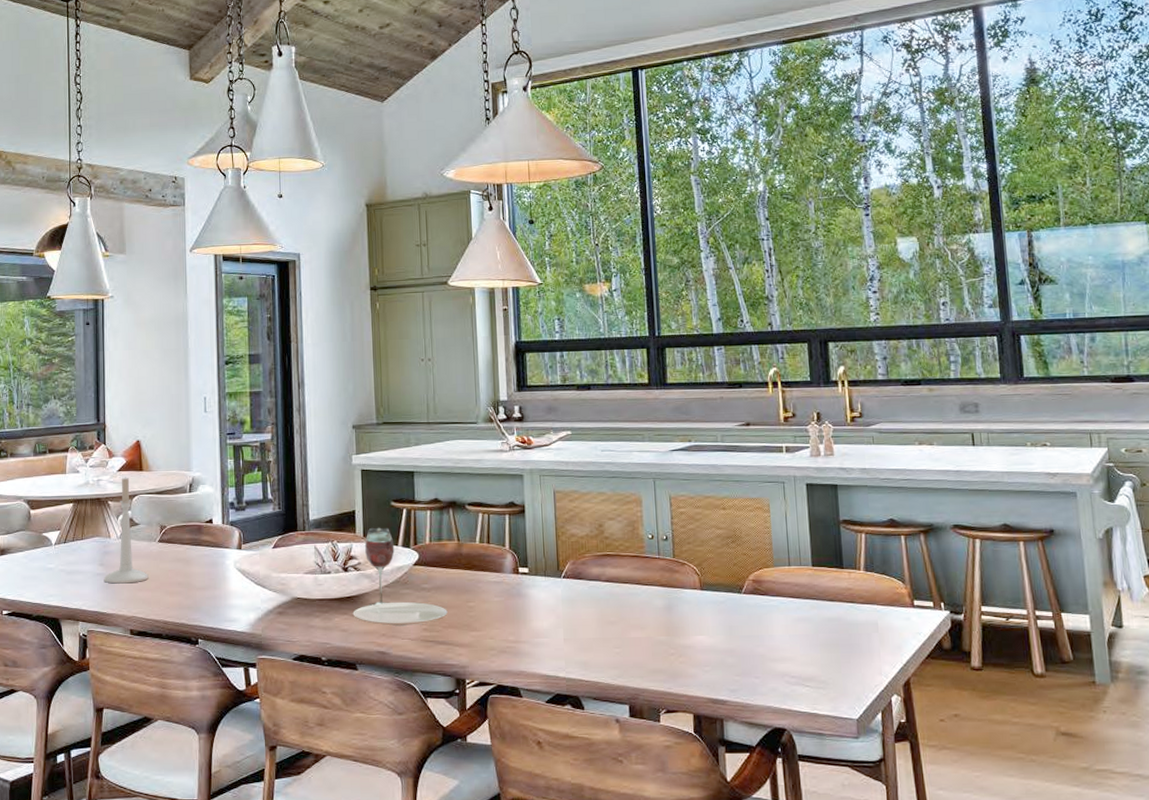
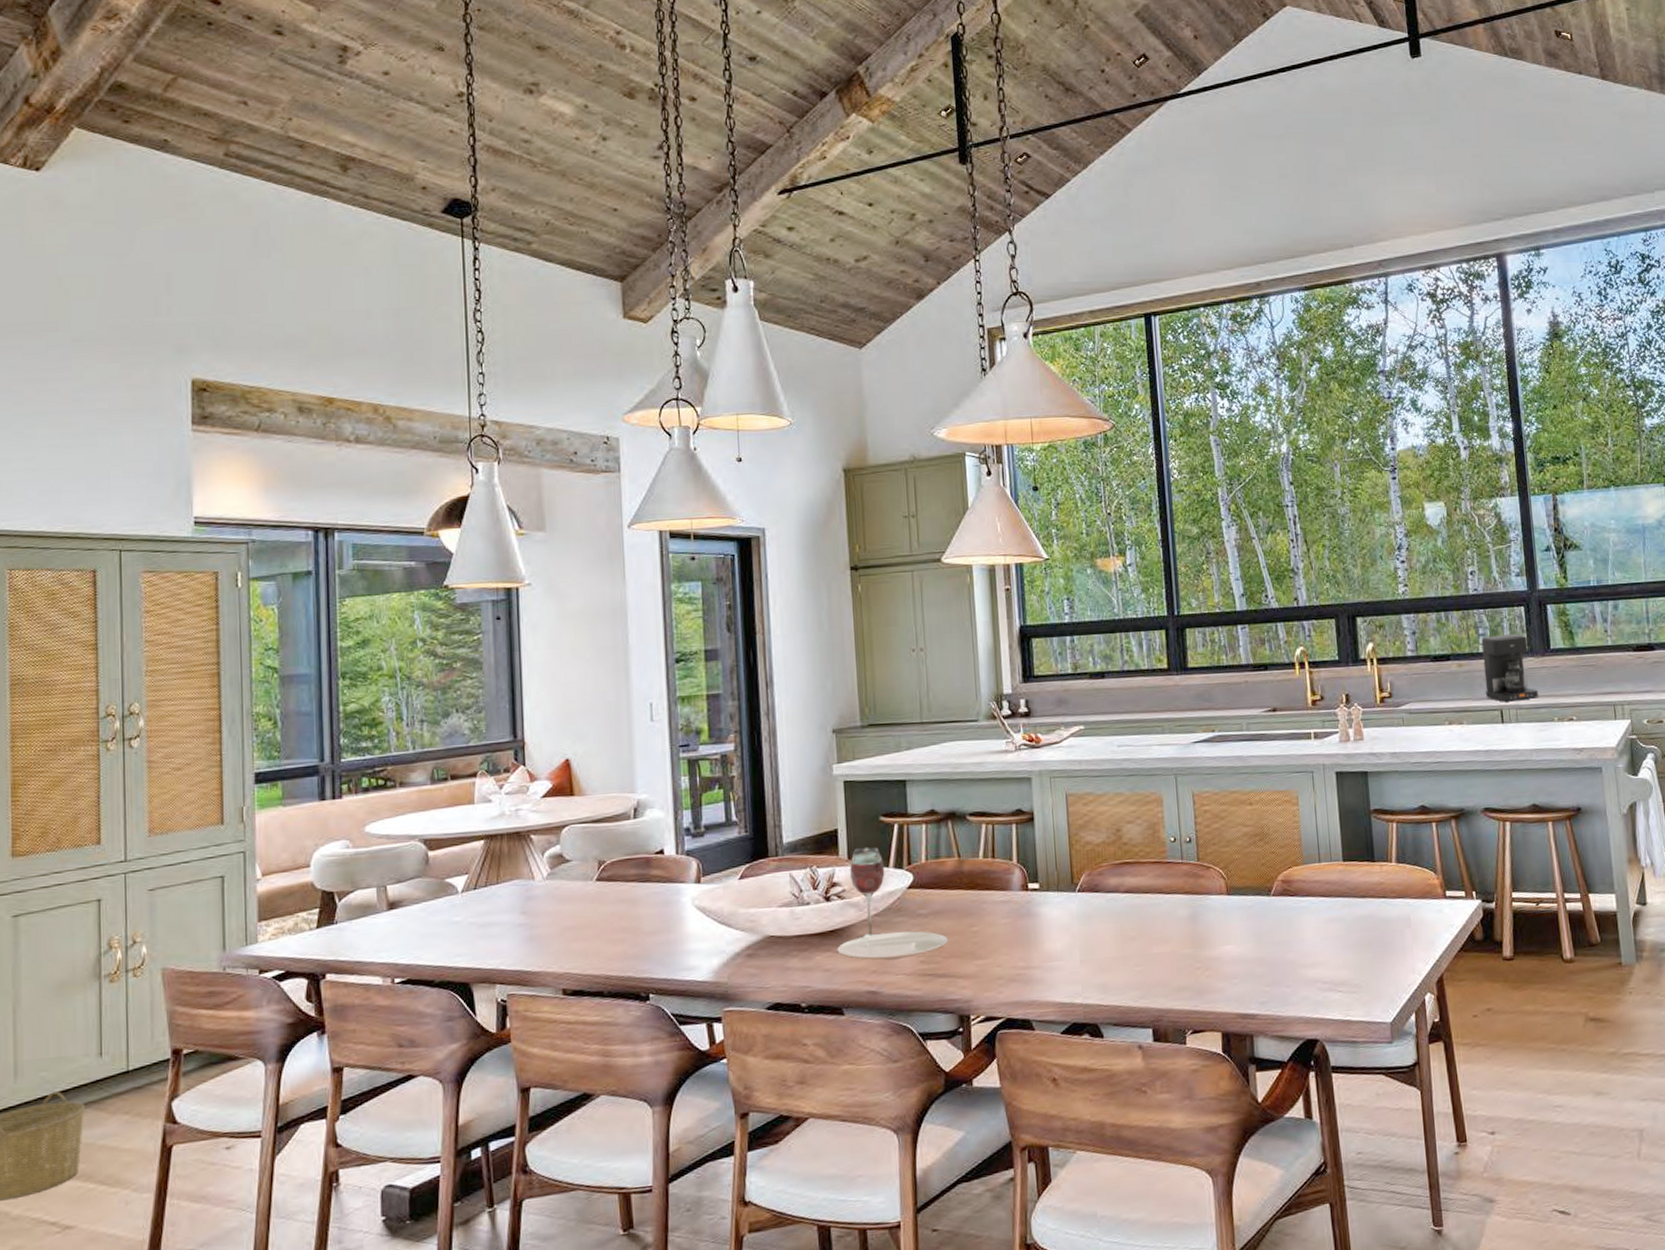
candlestick: present [104,477,149,584] -> none [527,804,585,935]
coffee maker: none [953,361,1011,426] -> present [1481,633,1538,702]

